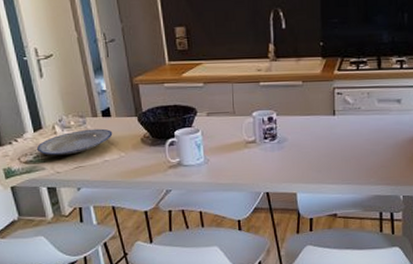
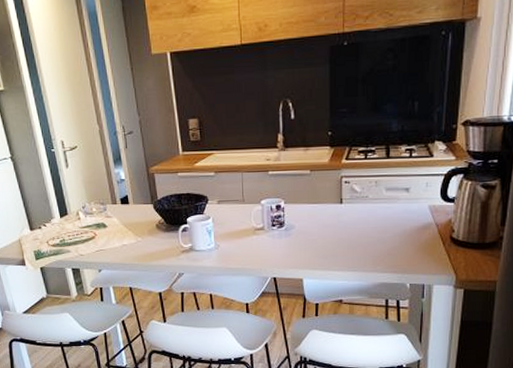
plate: present [37,128,113,156] -> none [63,215,131,240]

